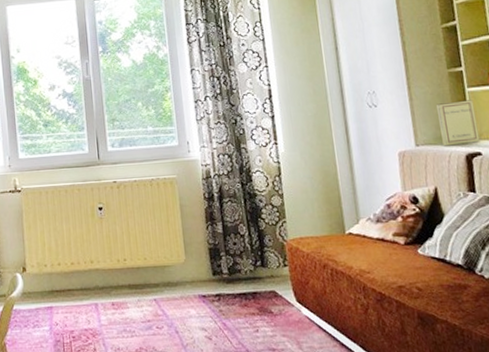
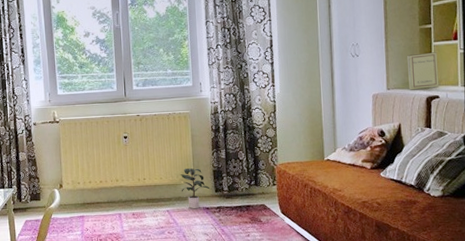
potted plant: none [168,246,206,298] -> present [180,168,210,209]

